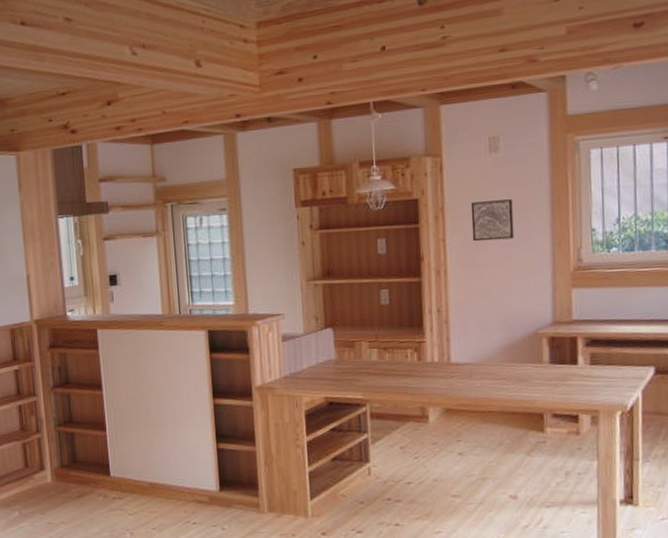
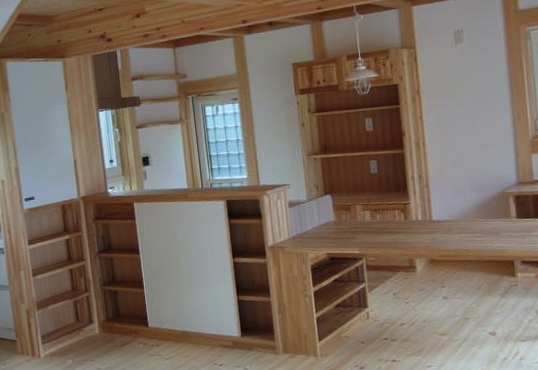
wall art: present [470,199,514,242] -> none [442,81,480,118]

